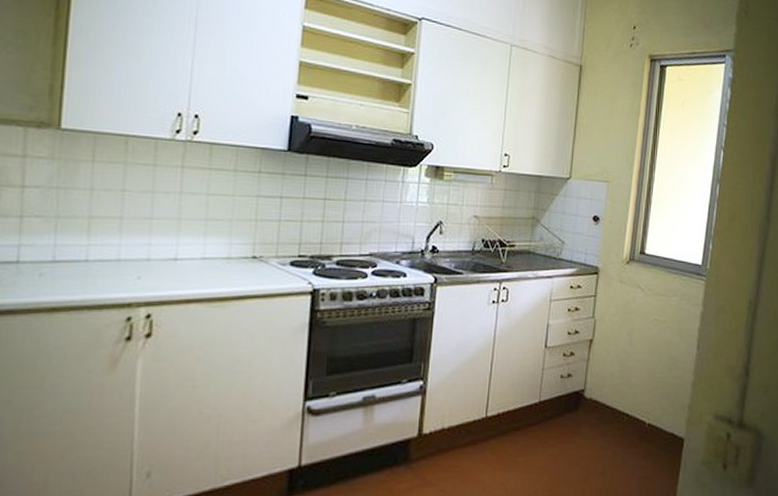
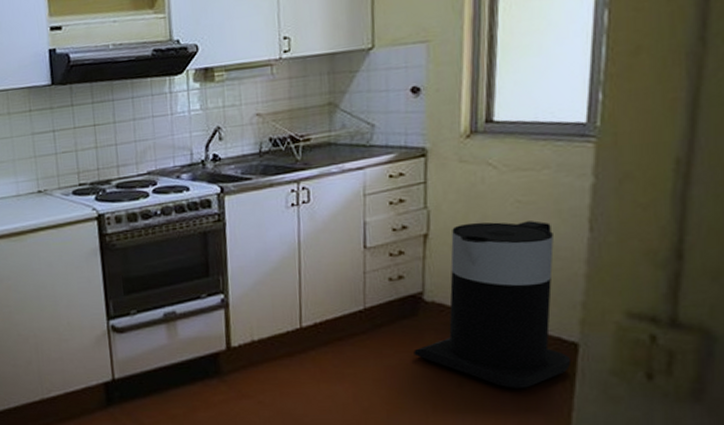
trash can: none [572,333,679,476] -> present [414,221,572,388]

